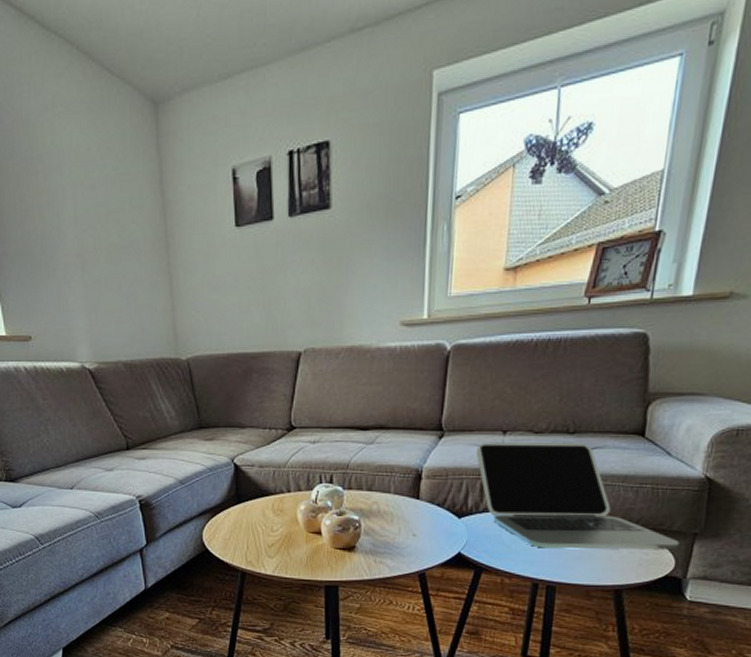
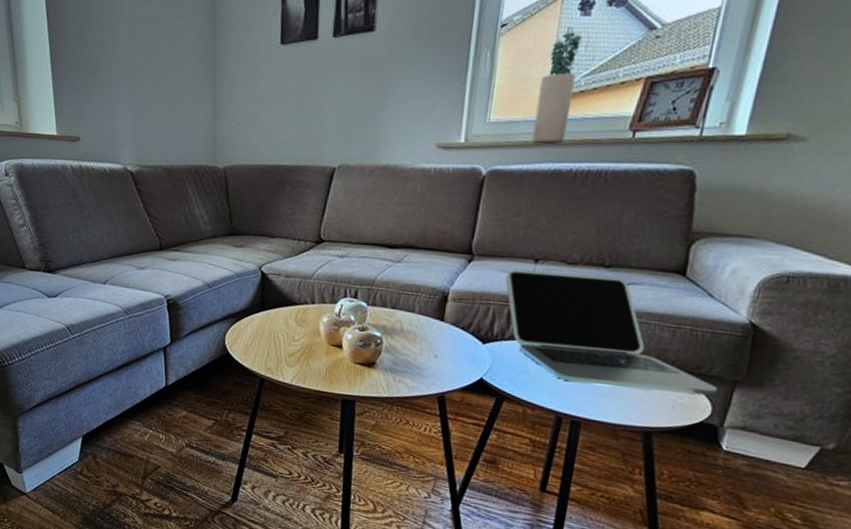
vase: none [493,195,535,316] -> present [532,27,582,145]

